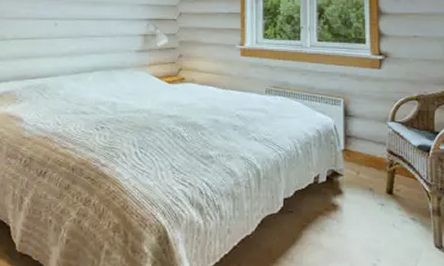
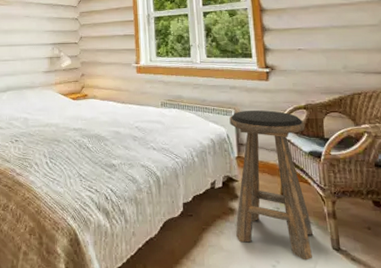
stool: none [338,99,417,259] -> present [229,110,314,261]

